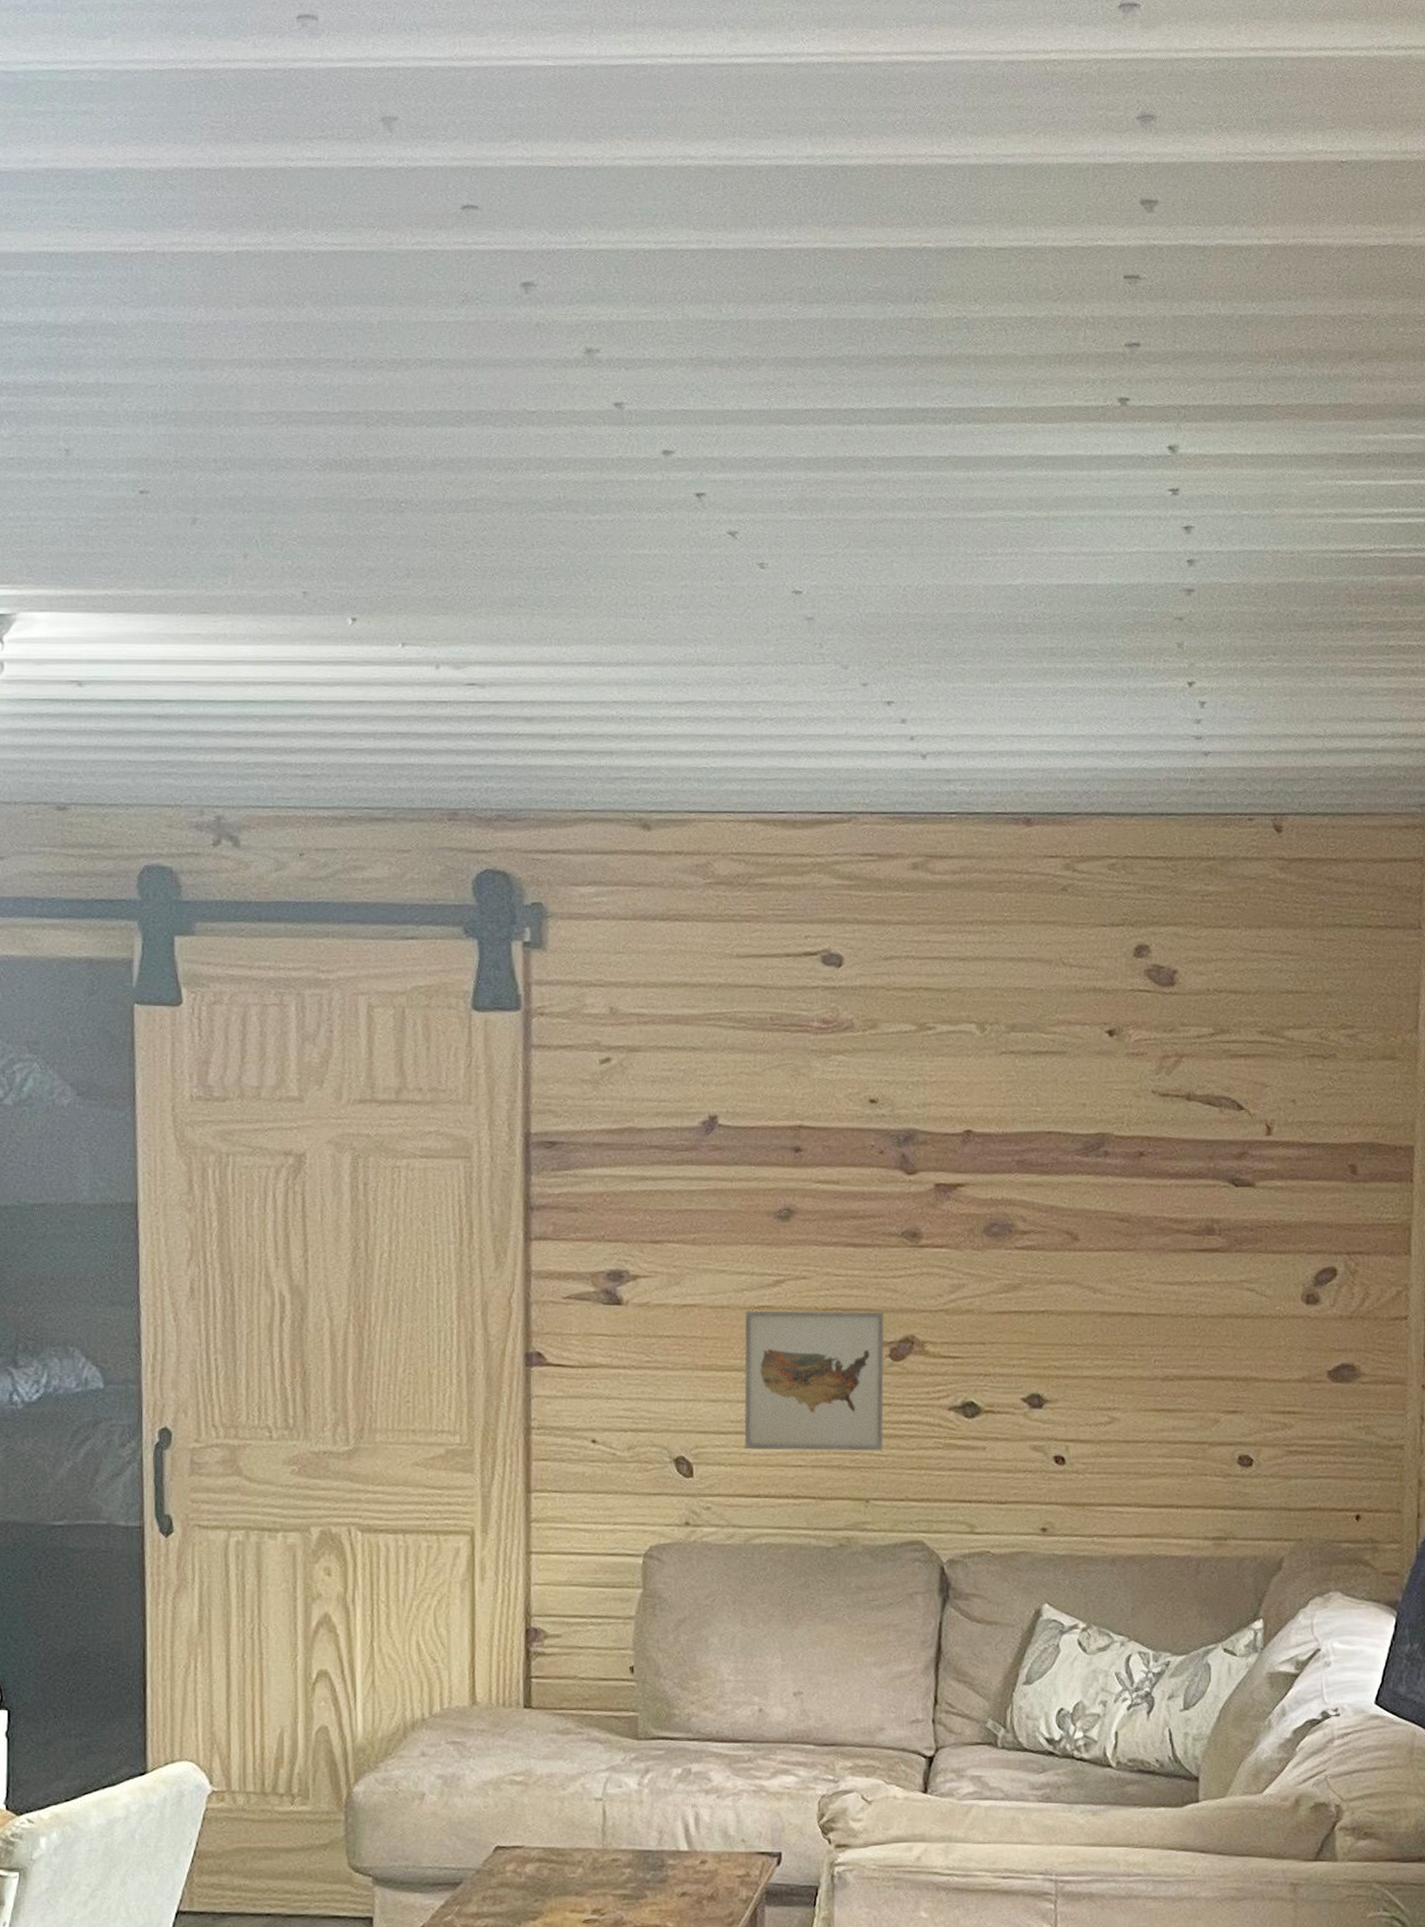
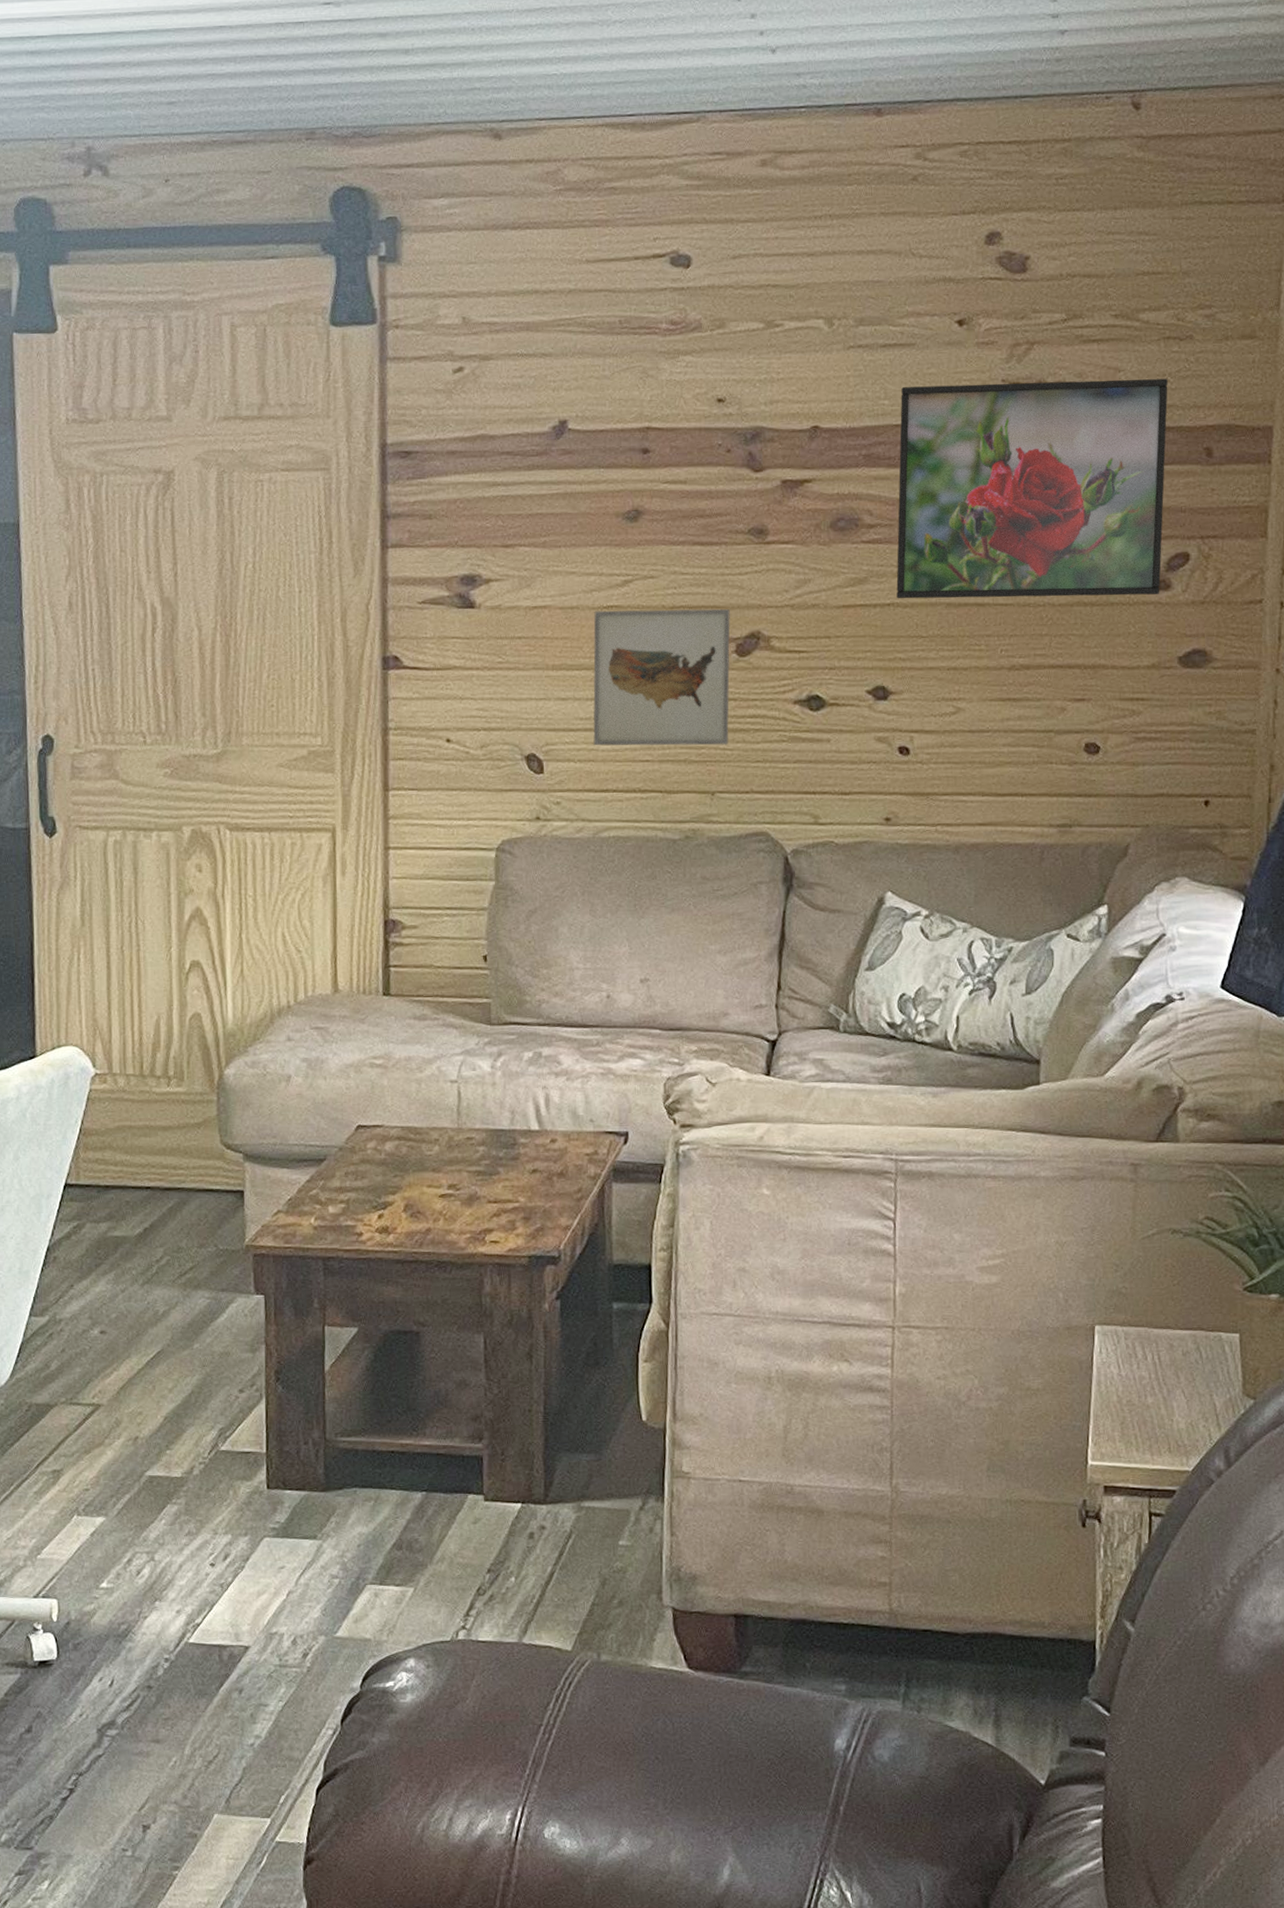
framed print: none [1050,1094,1313,1309] -> present [896,379,1168,599]

